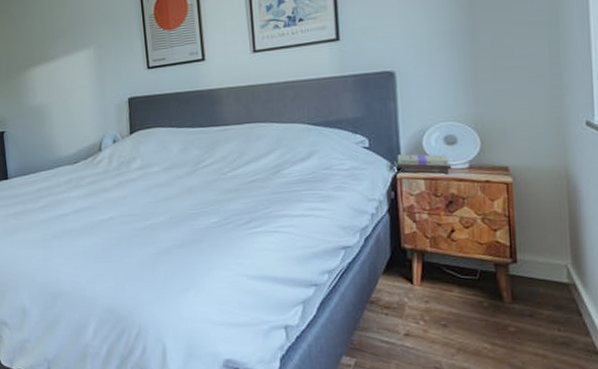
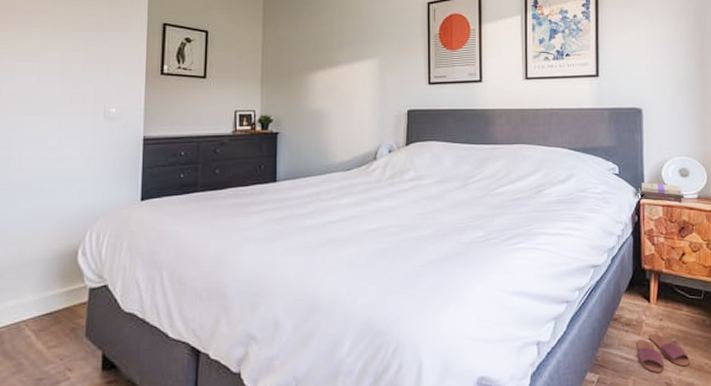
slippers: none [398,317,464,358] -> present [636,334,690,373]

